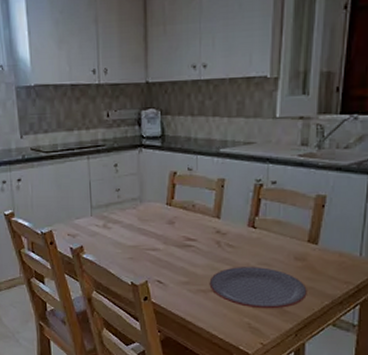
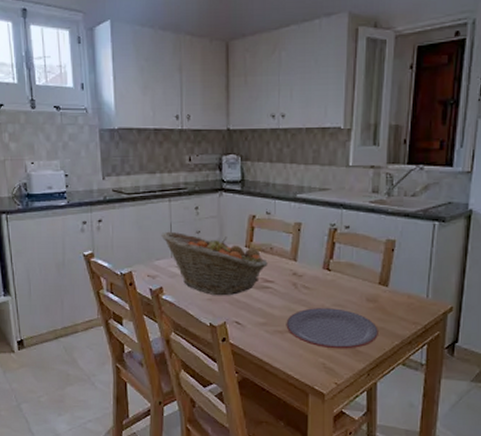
fruit basket: none [80,189,190,255] -> present [161,231,268,296]

